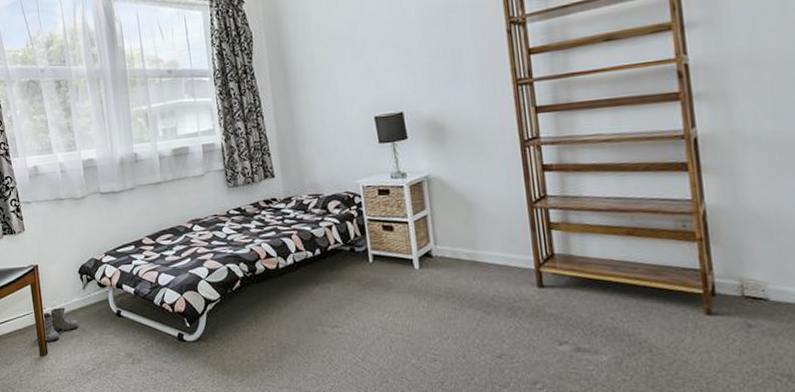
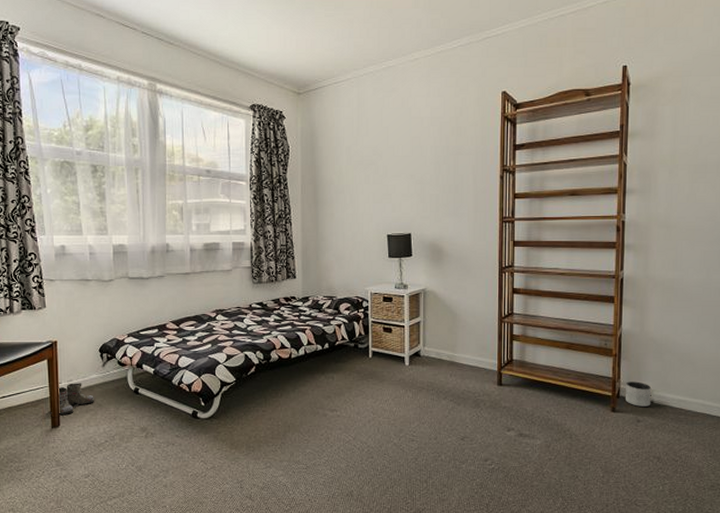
planter: none [723,272,766,306] -> present [625,381,652,407]

